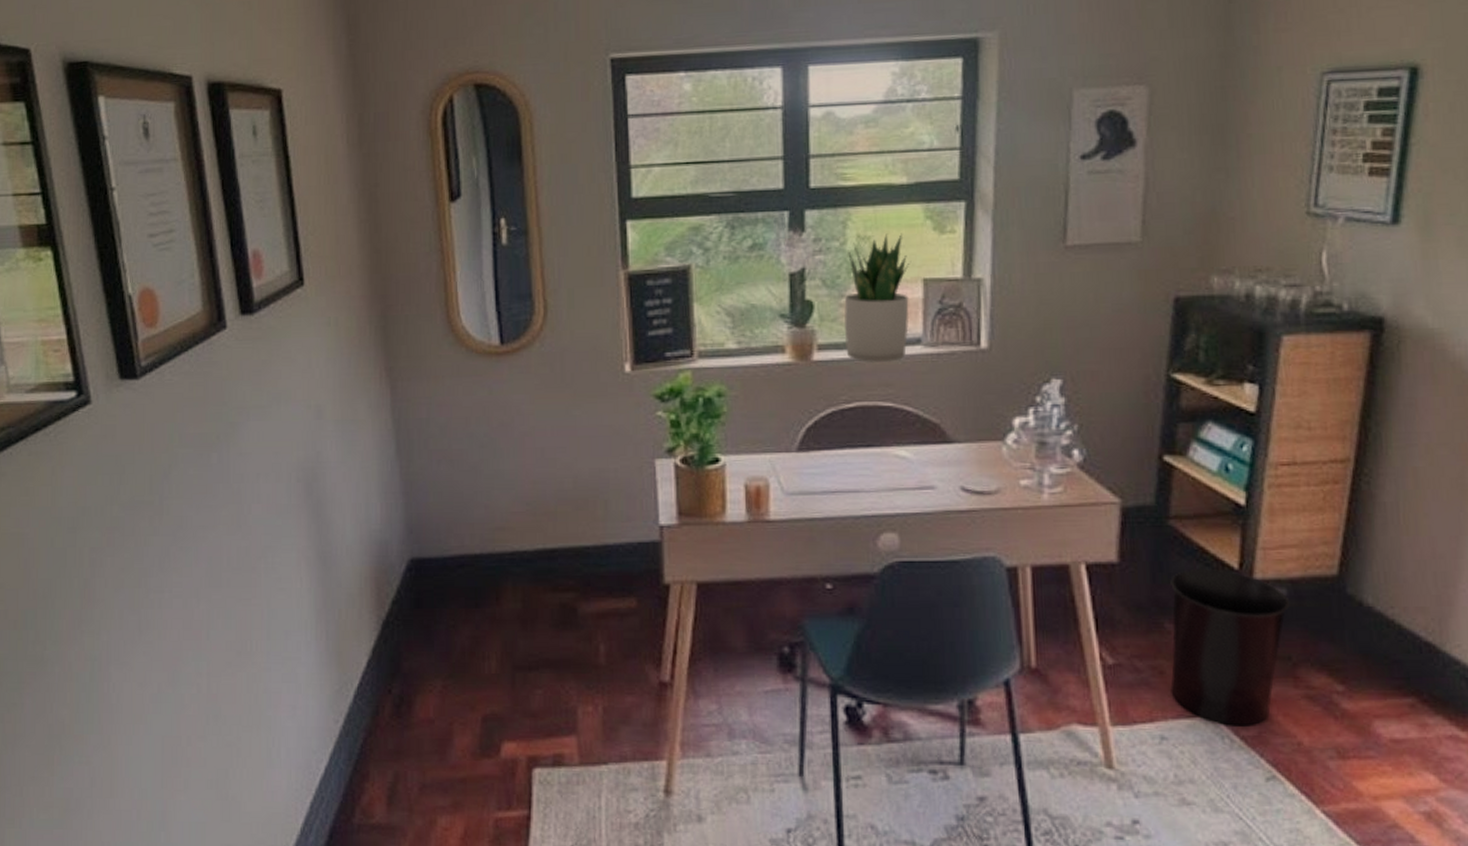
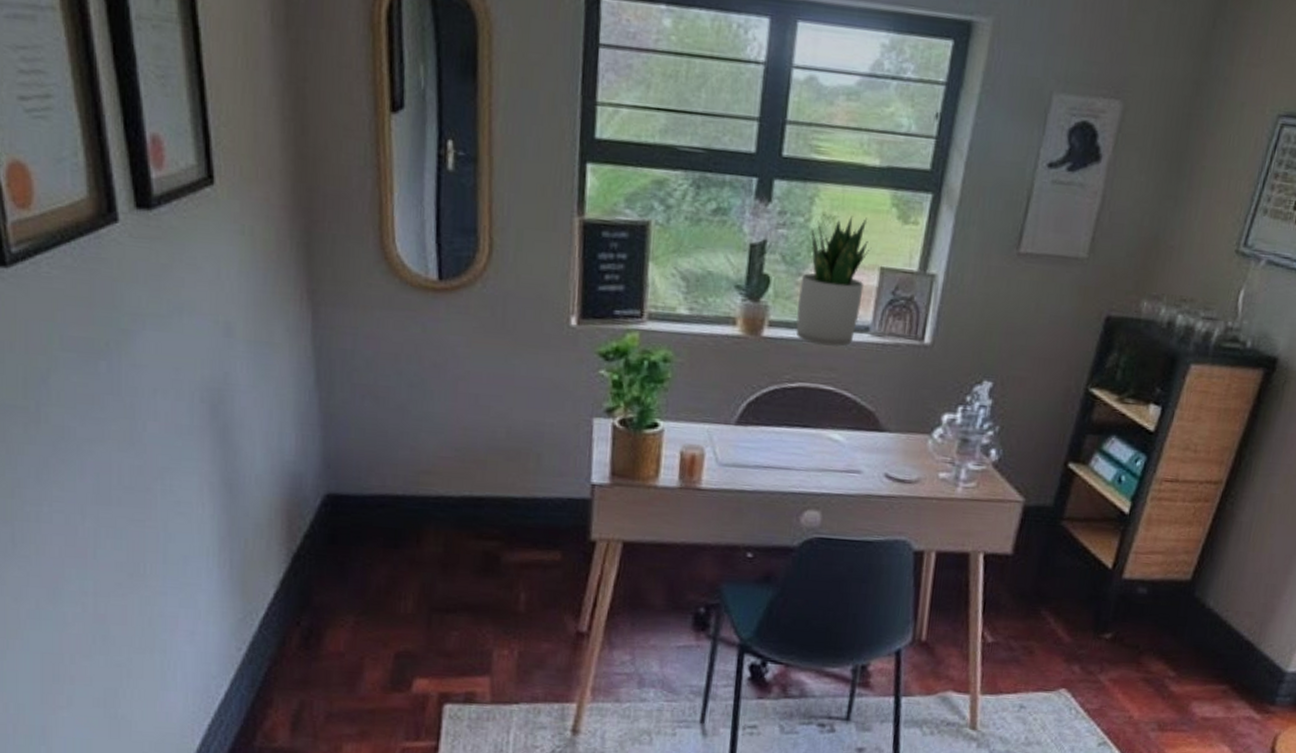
waste bin: present [1170,568,1289,726] -> none [1035,565,1147,701]

